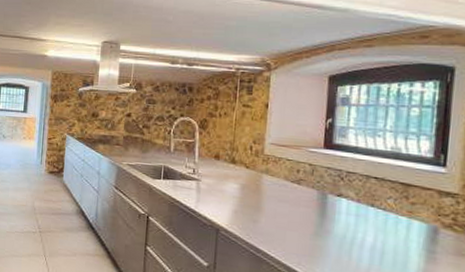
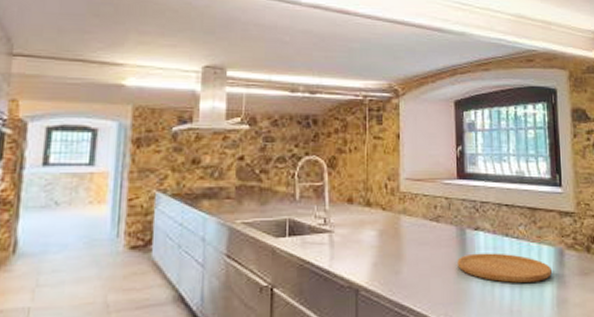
cutting board: none [315,216,421,253] -> present [457,253,552,283]

